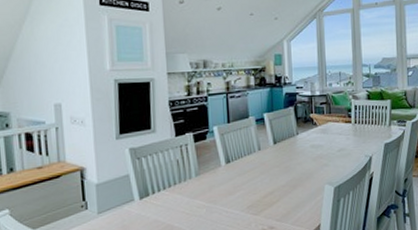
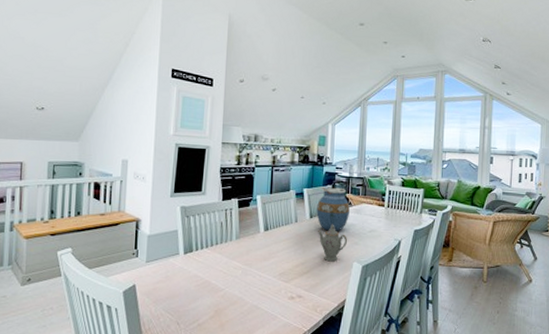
vase: none [280,108,316,156] -> present [316,187,350,231]
teapot: none [282,147,317,188] -> present [317,224,348,262]

